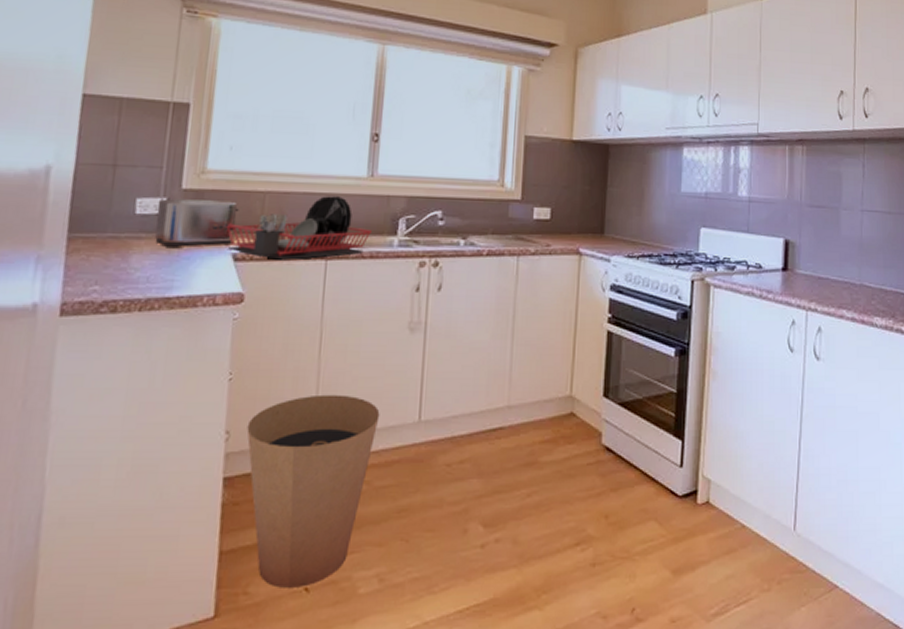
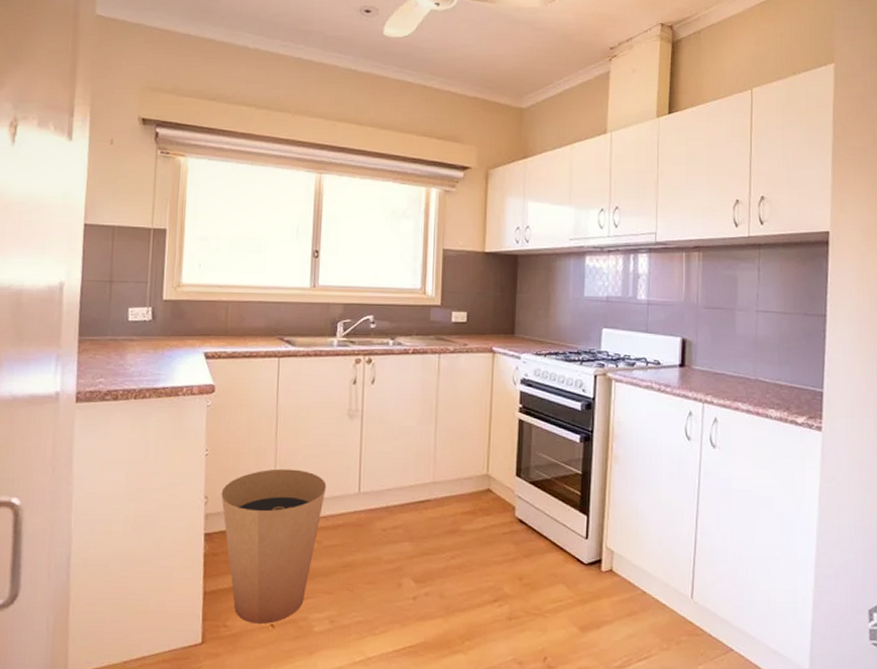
toaster: present [155,198,239,249] -> none [144,307,208,349]
dish rack: present [226,196,372,260] -> none [198,304,315,358]

